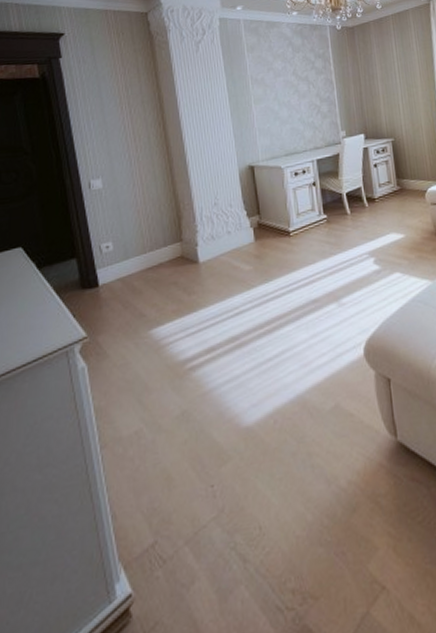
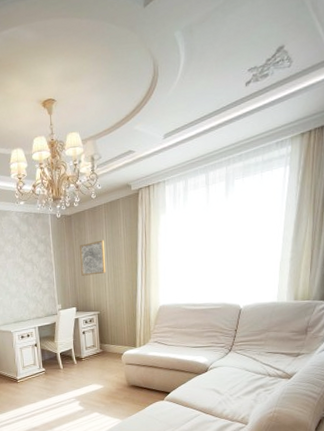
wall art: none [365,54,399,96] -> present [80,240,106,276]

